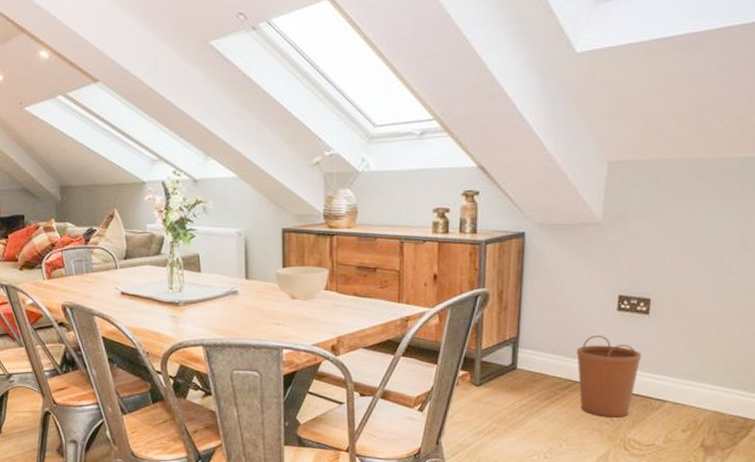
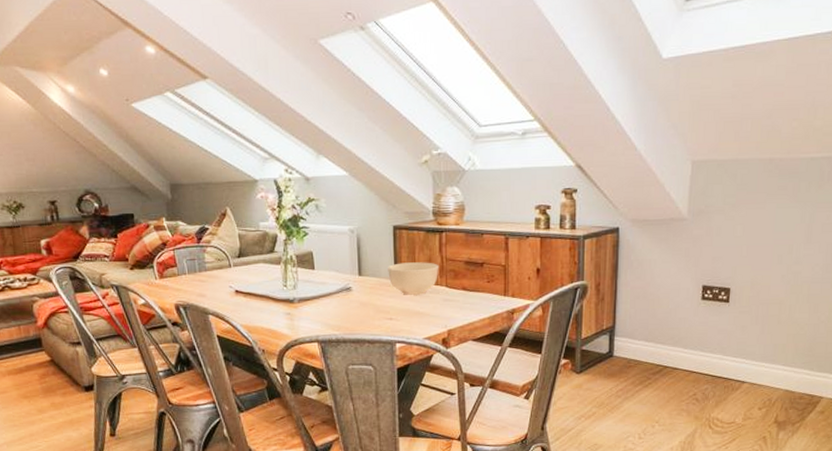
basket: present [577,335,642,418] -> none [666,322,723,399]

